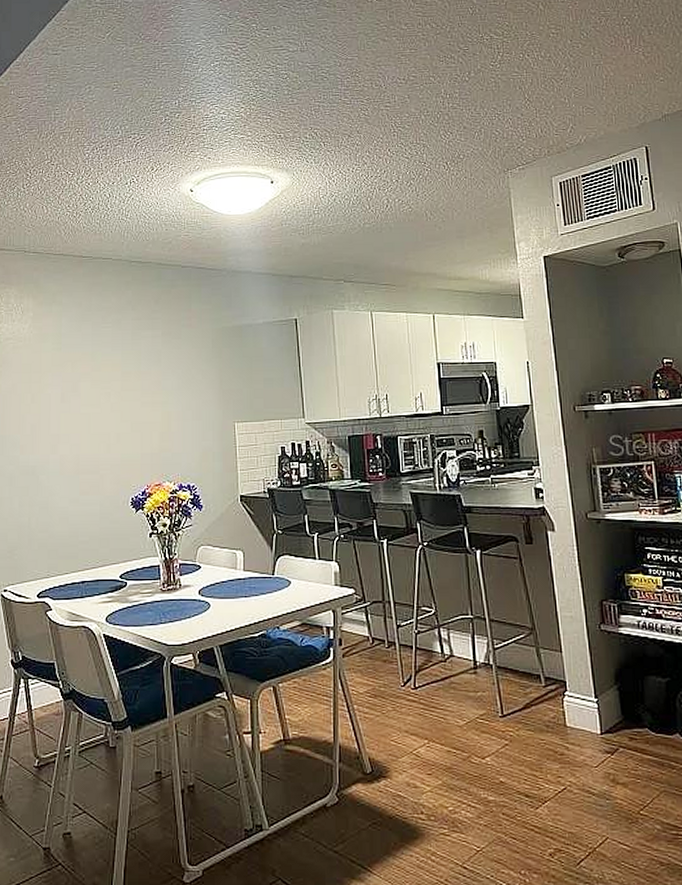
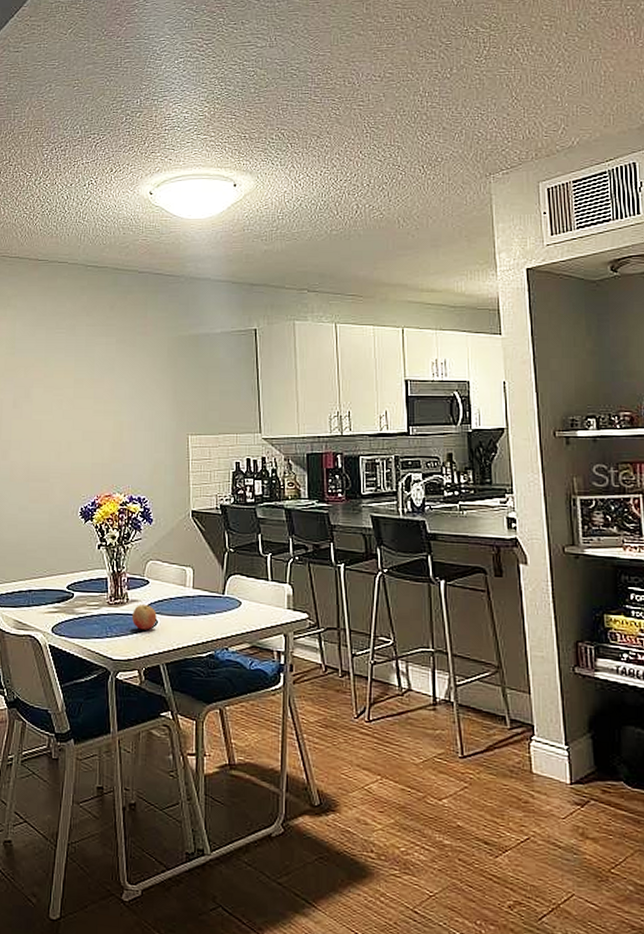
fruit: none [184,590,209,614] -> present [131,605,157,630]

